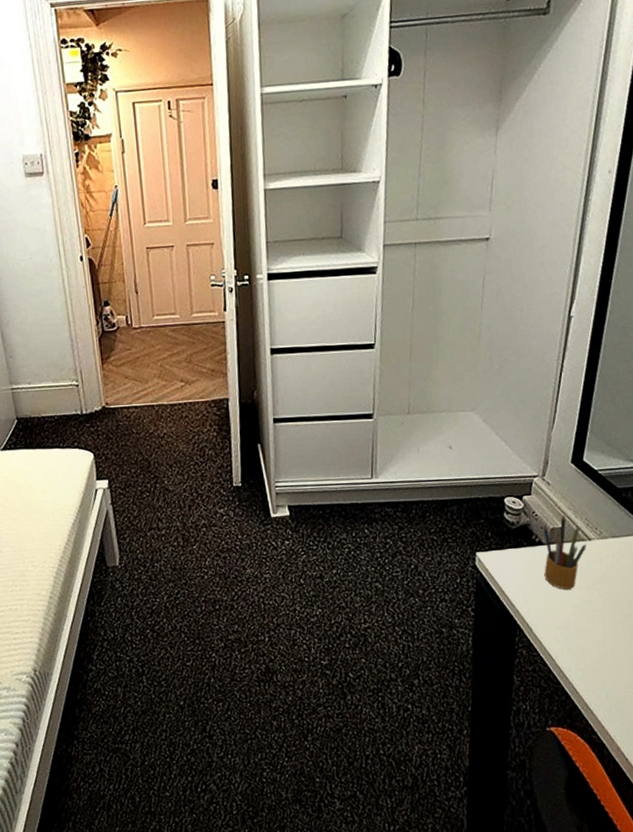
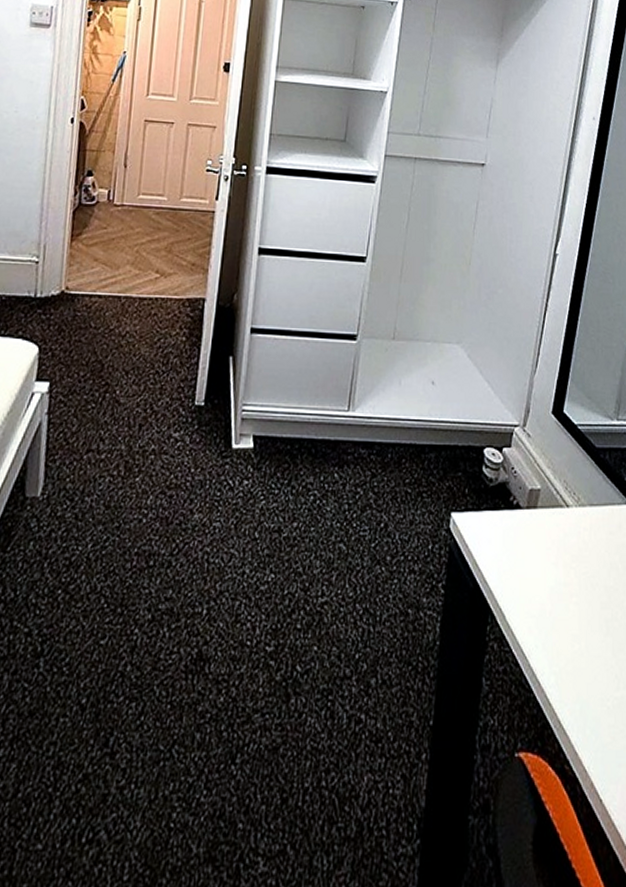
pencil box: present [543,514,587,590] -> none [520,473,564,566]

